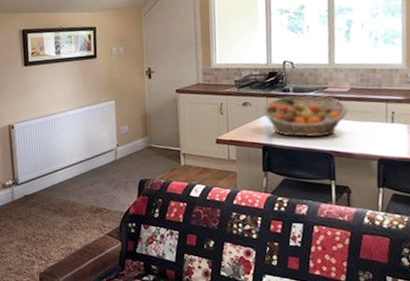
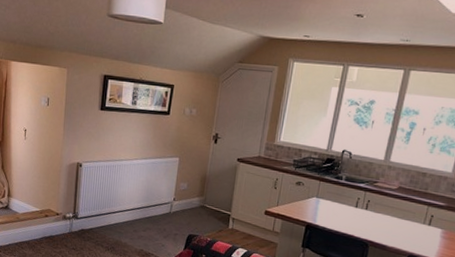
fruit basket: present [263,95,349,137] -> none [314,183,392,227]

